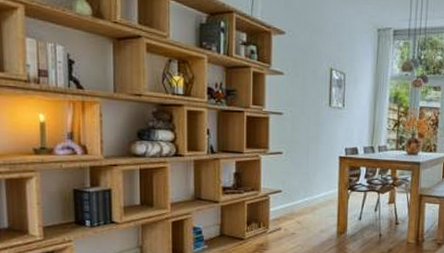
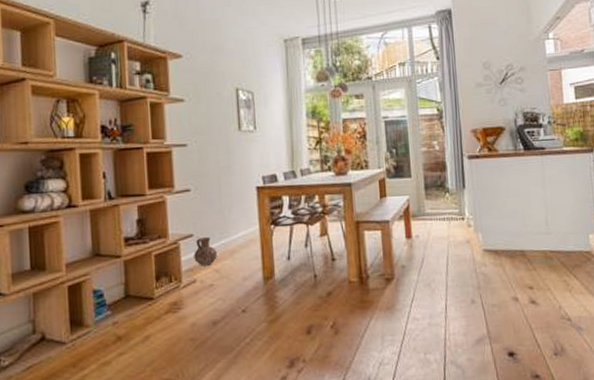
ceramic jug: none [281,194,300,218] -> present [194,237,217,266]

